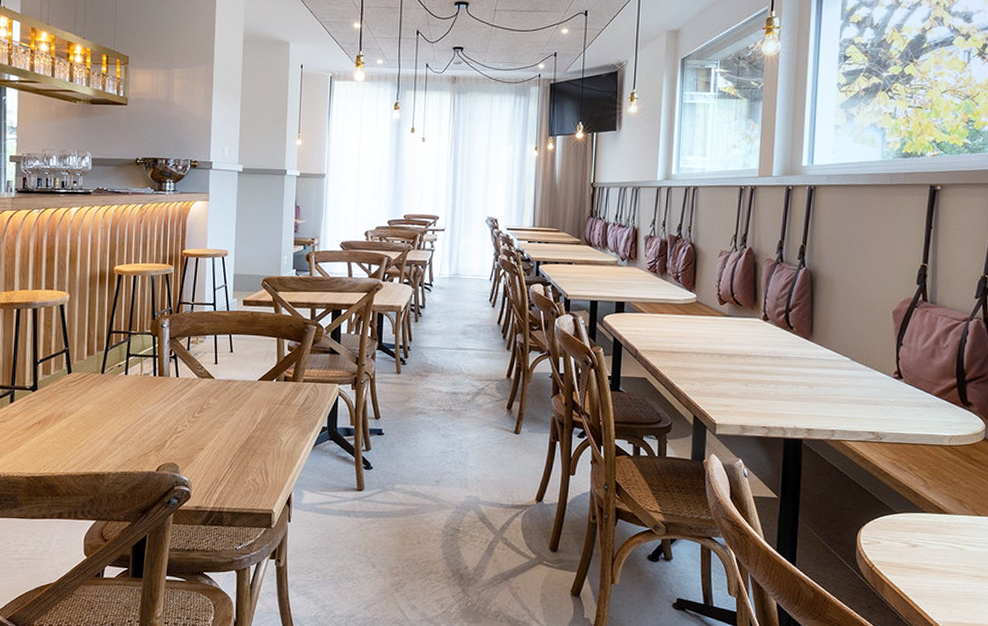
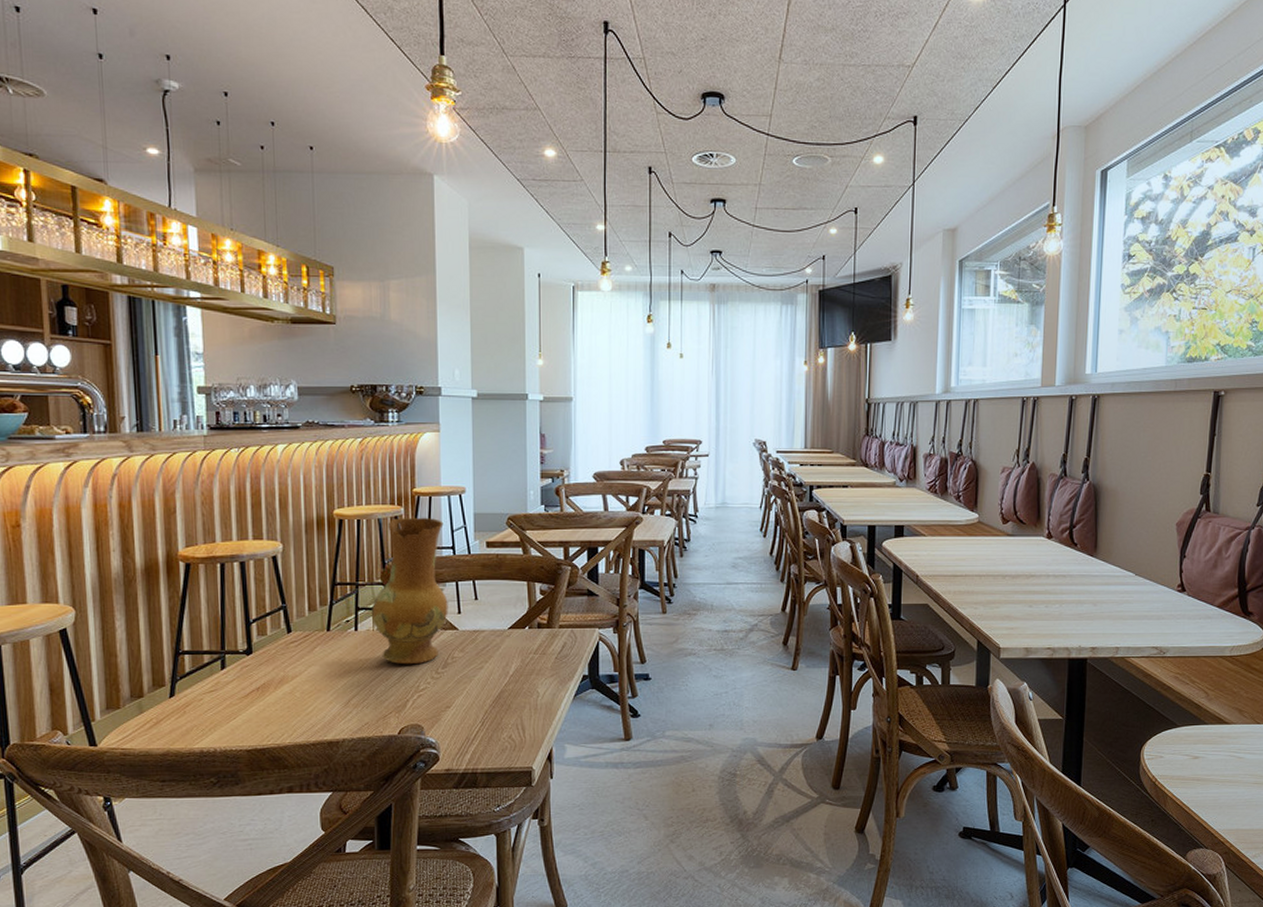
ceramic jug: none [141,275,207,408] -> present [372,517,448,665]

